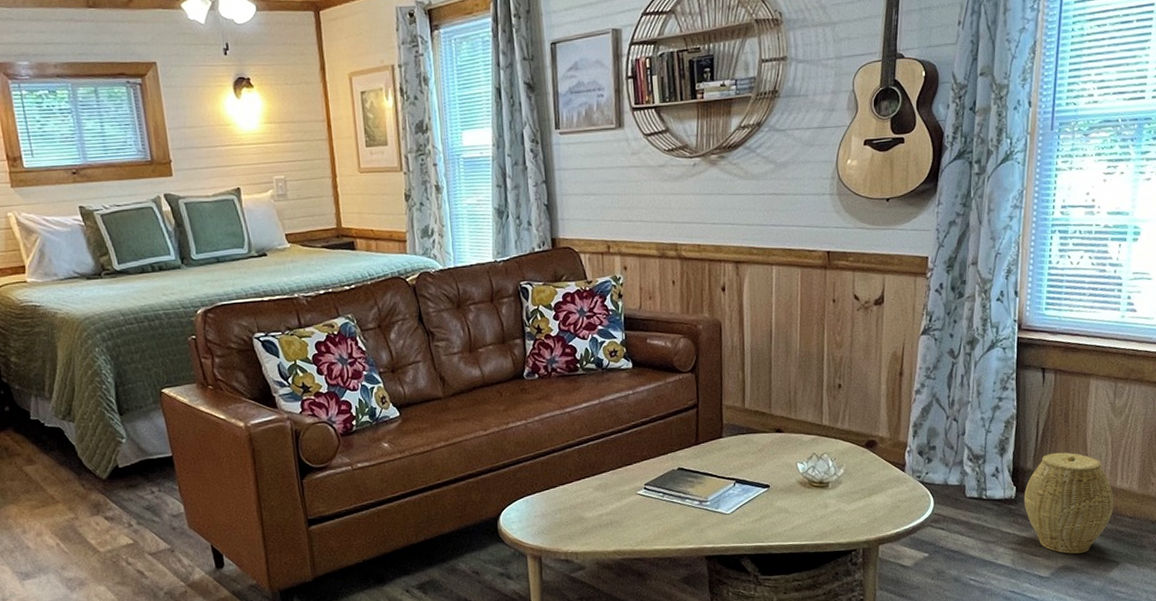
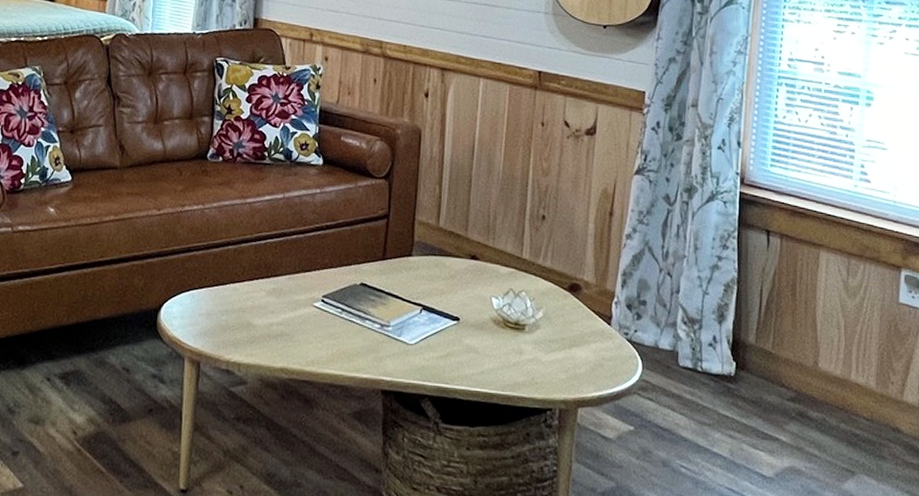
woven basket: present [1024,452,1114,554] -> none [744,329,848,454]

